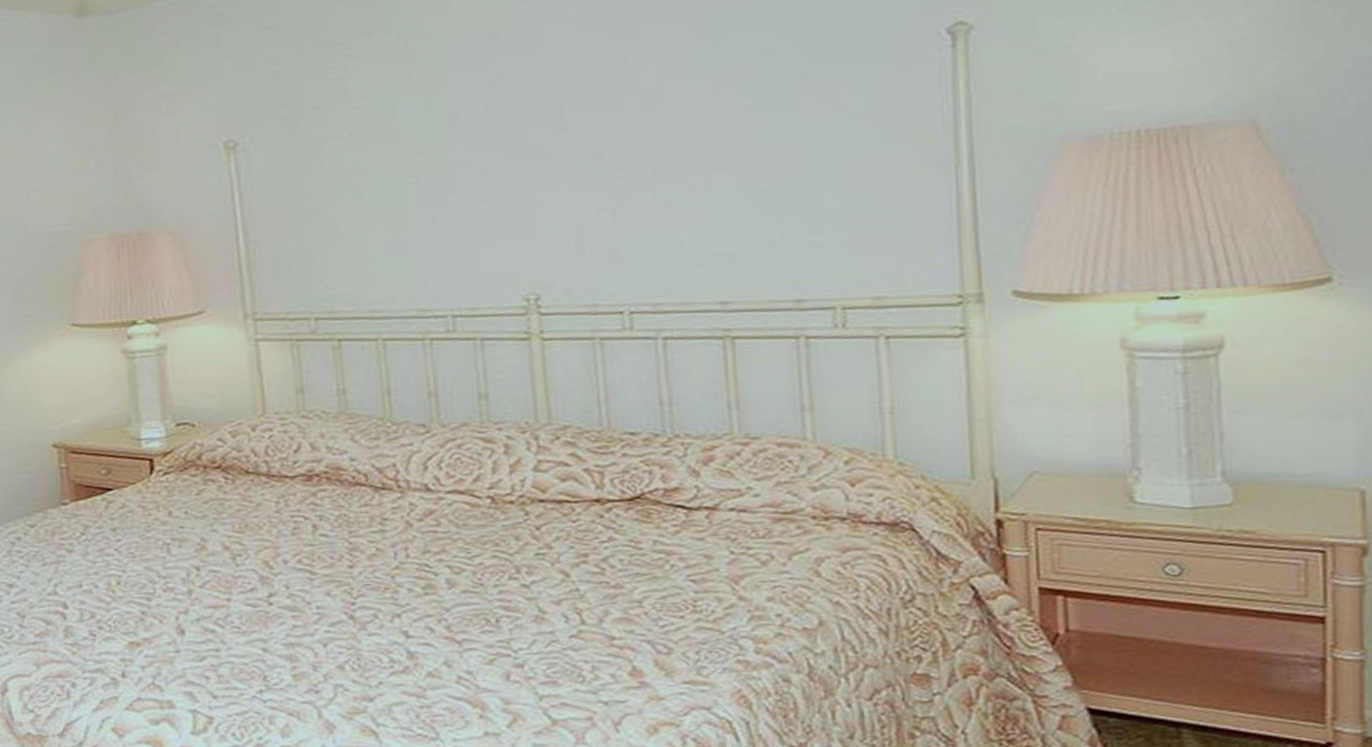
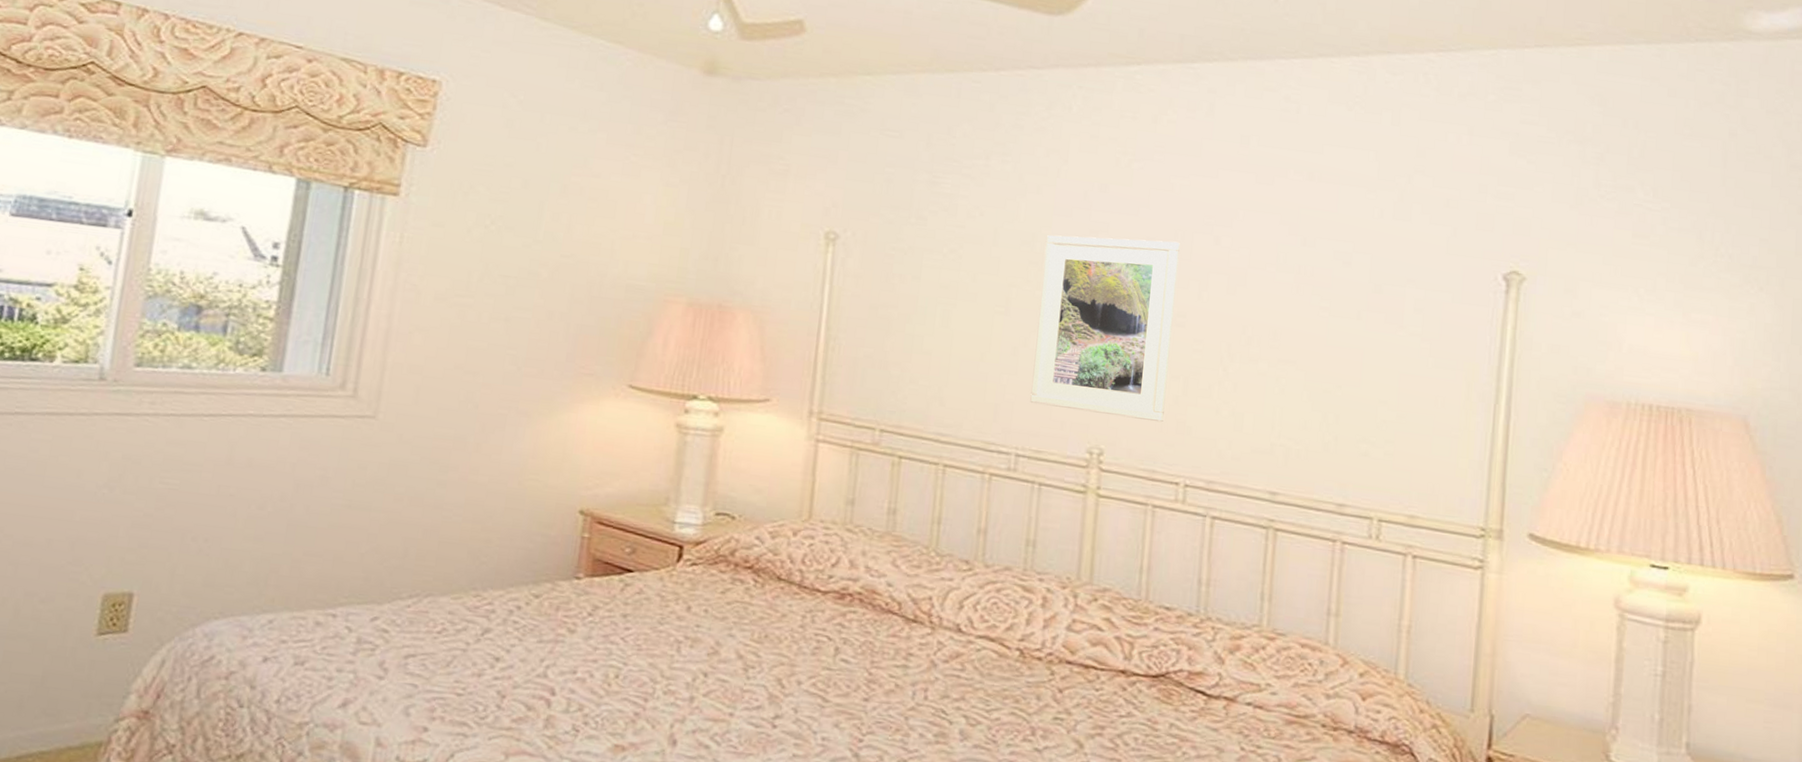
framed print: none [443,73,597,264] -> present [1030,235,1180,423]

